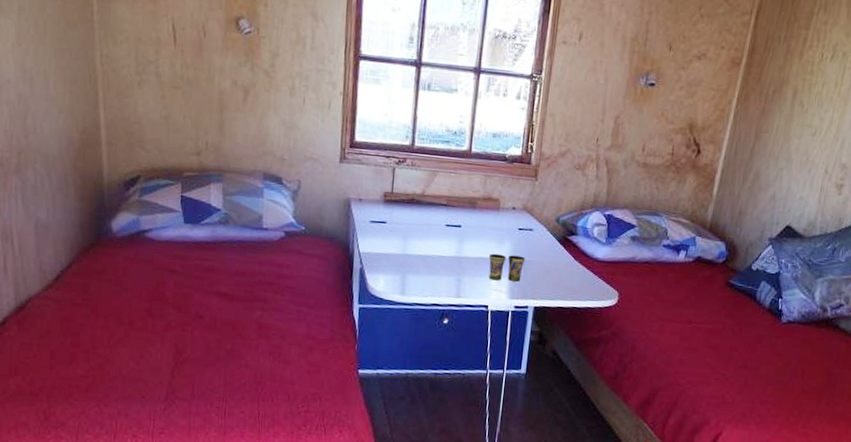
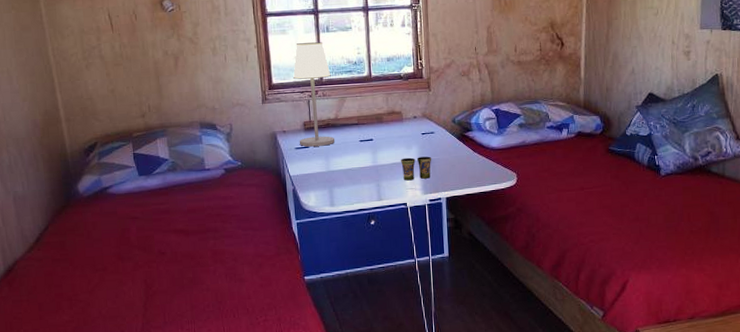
table lamp: none [375,98,425,225] -> present [293,42,335,147]

